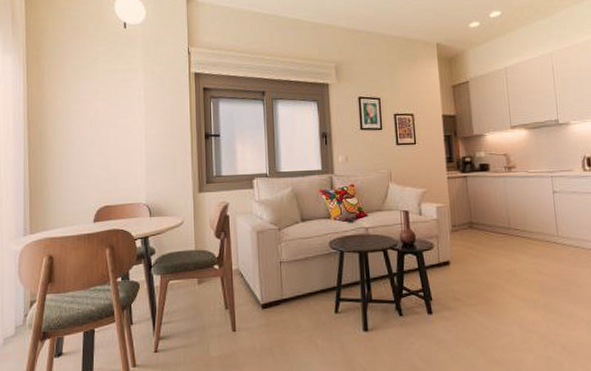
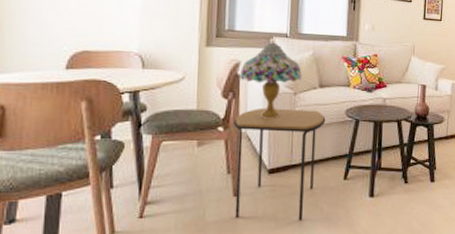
side table: none [227,244,311,356] -> present [233,108,326,221]
table lamp: none [228,179,284,255] -> present [239,38,302,119]

